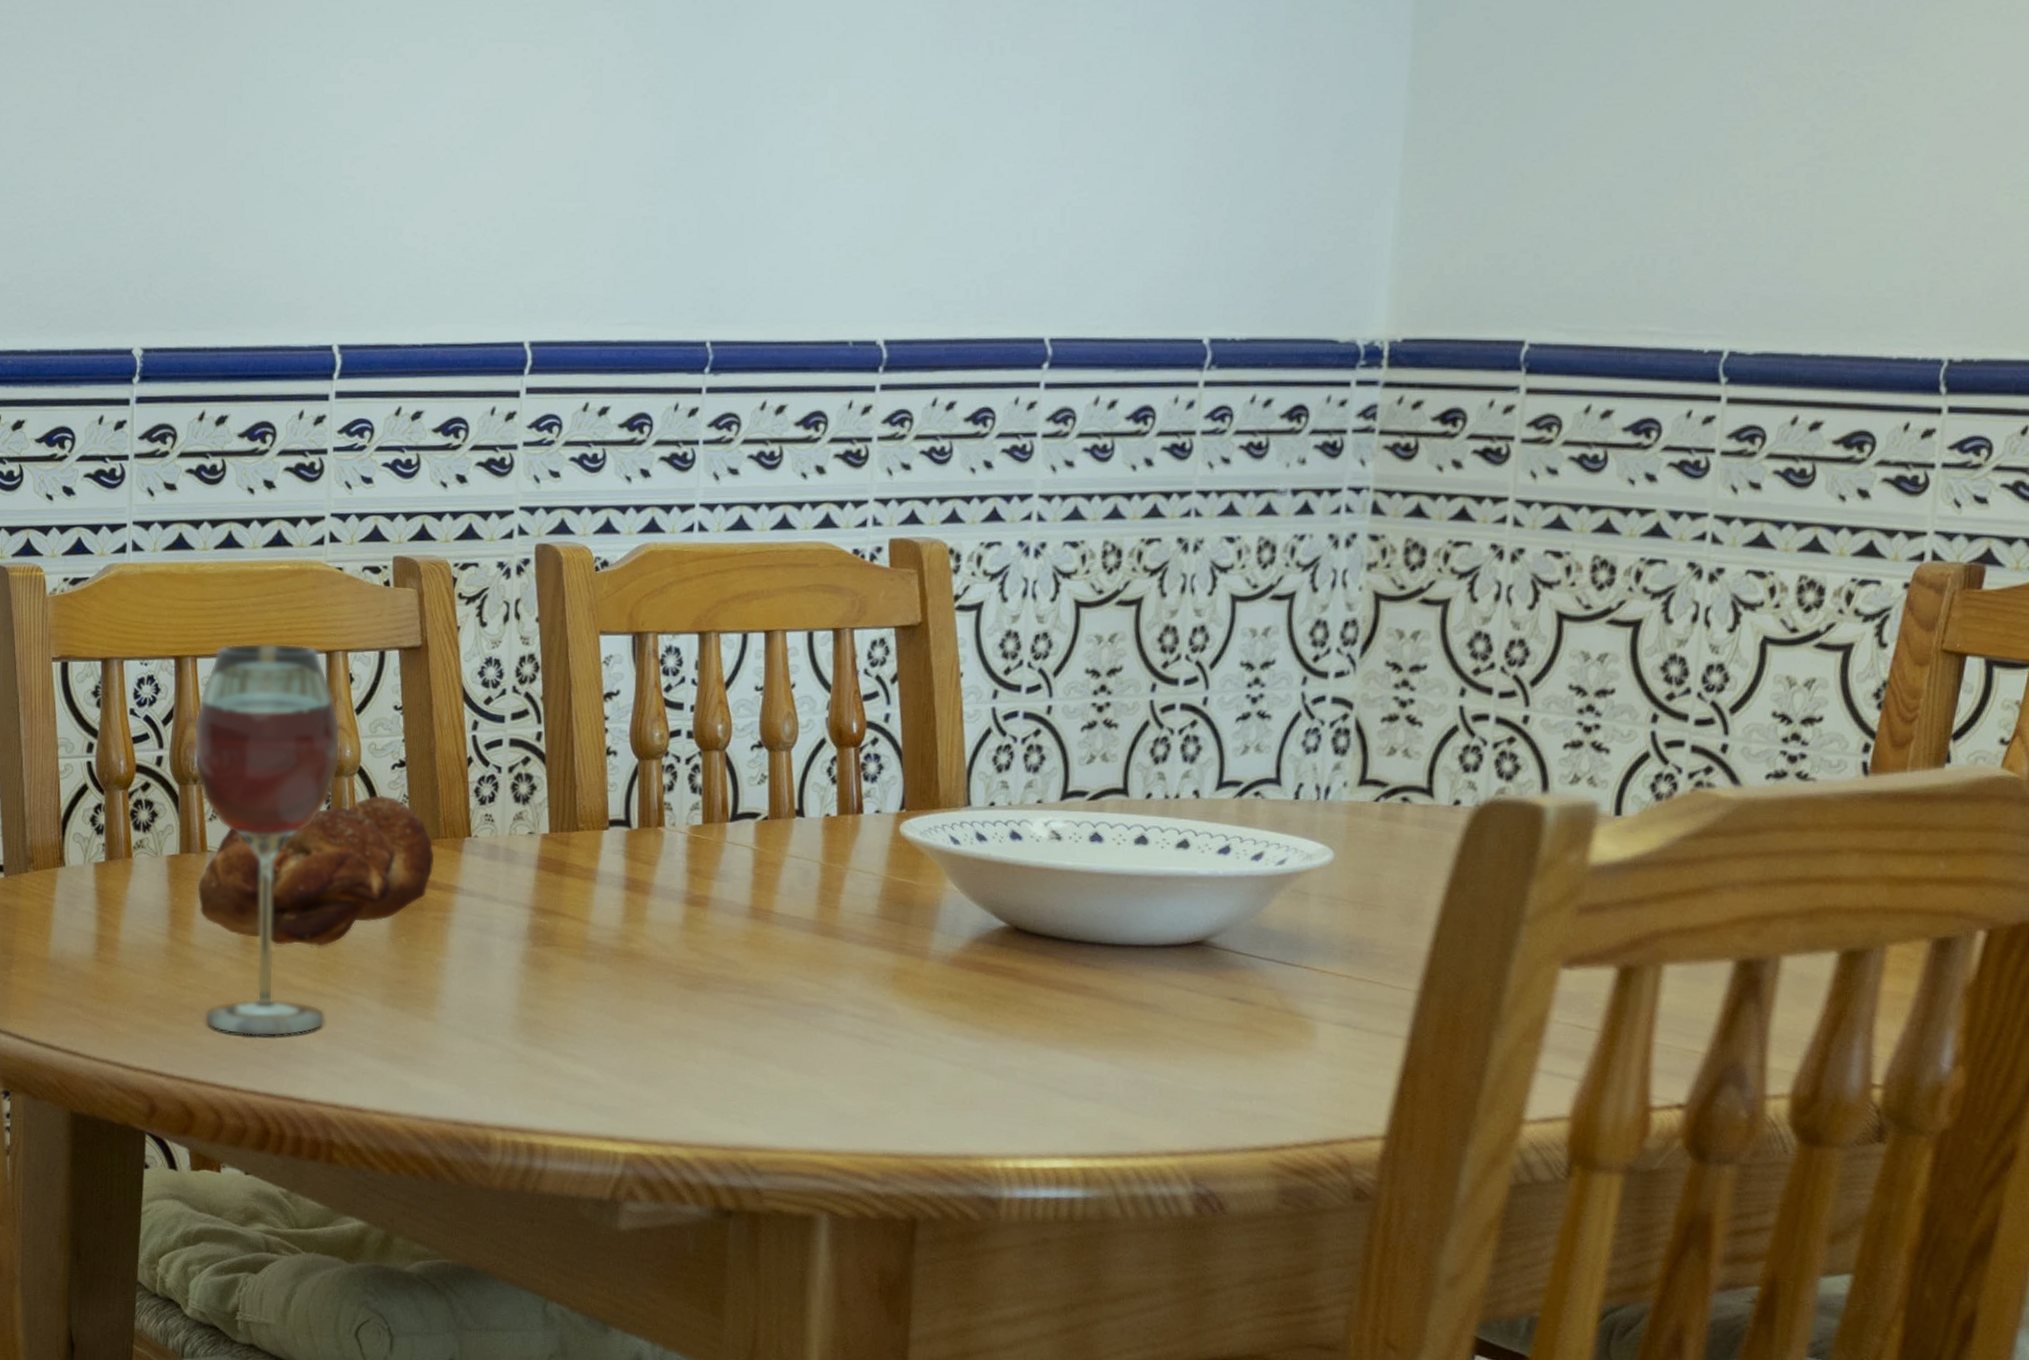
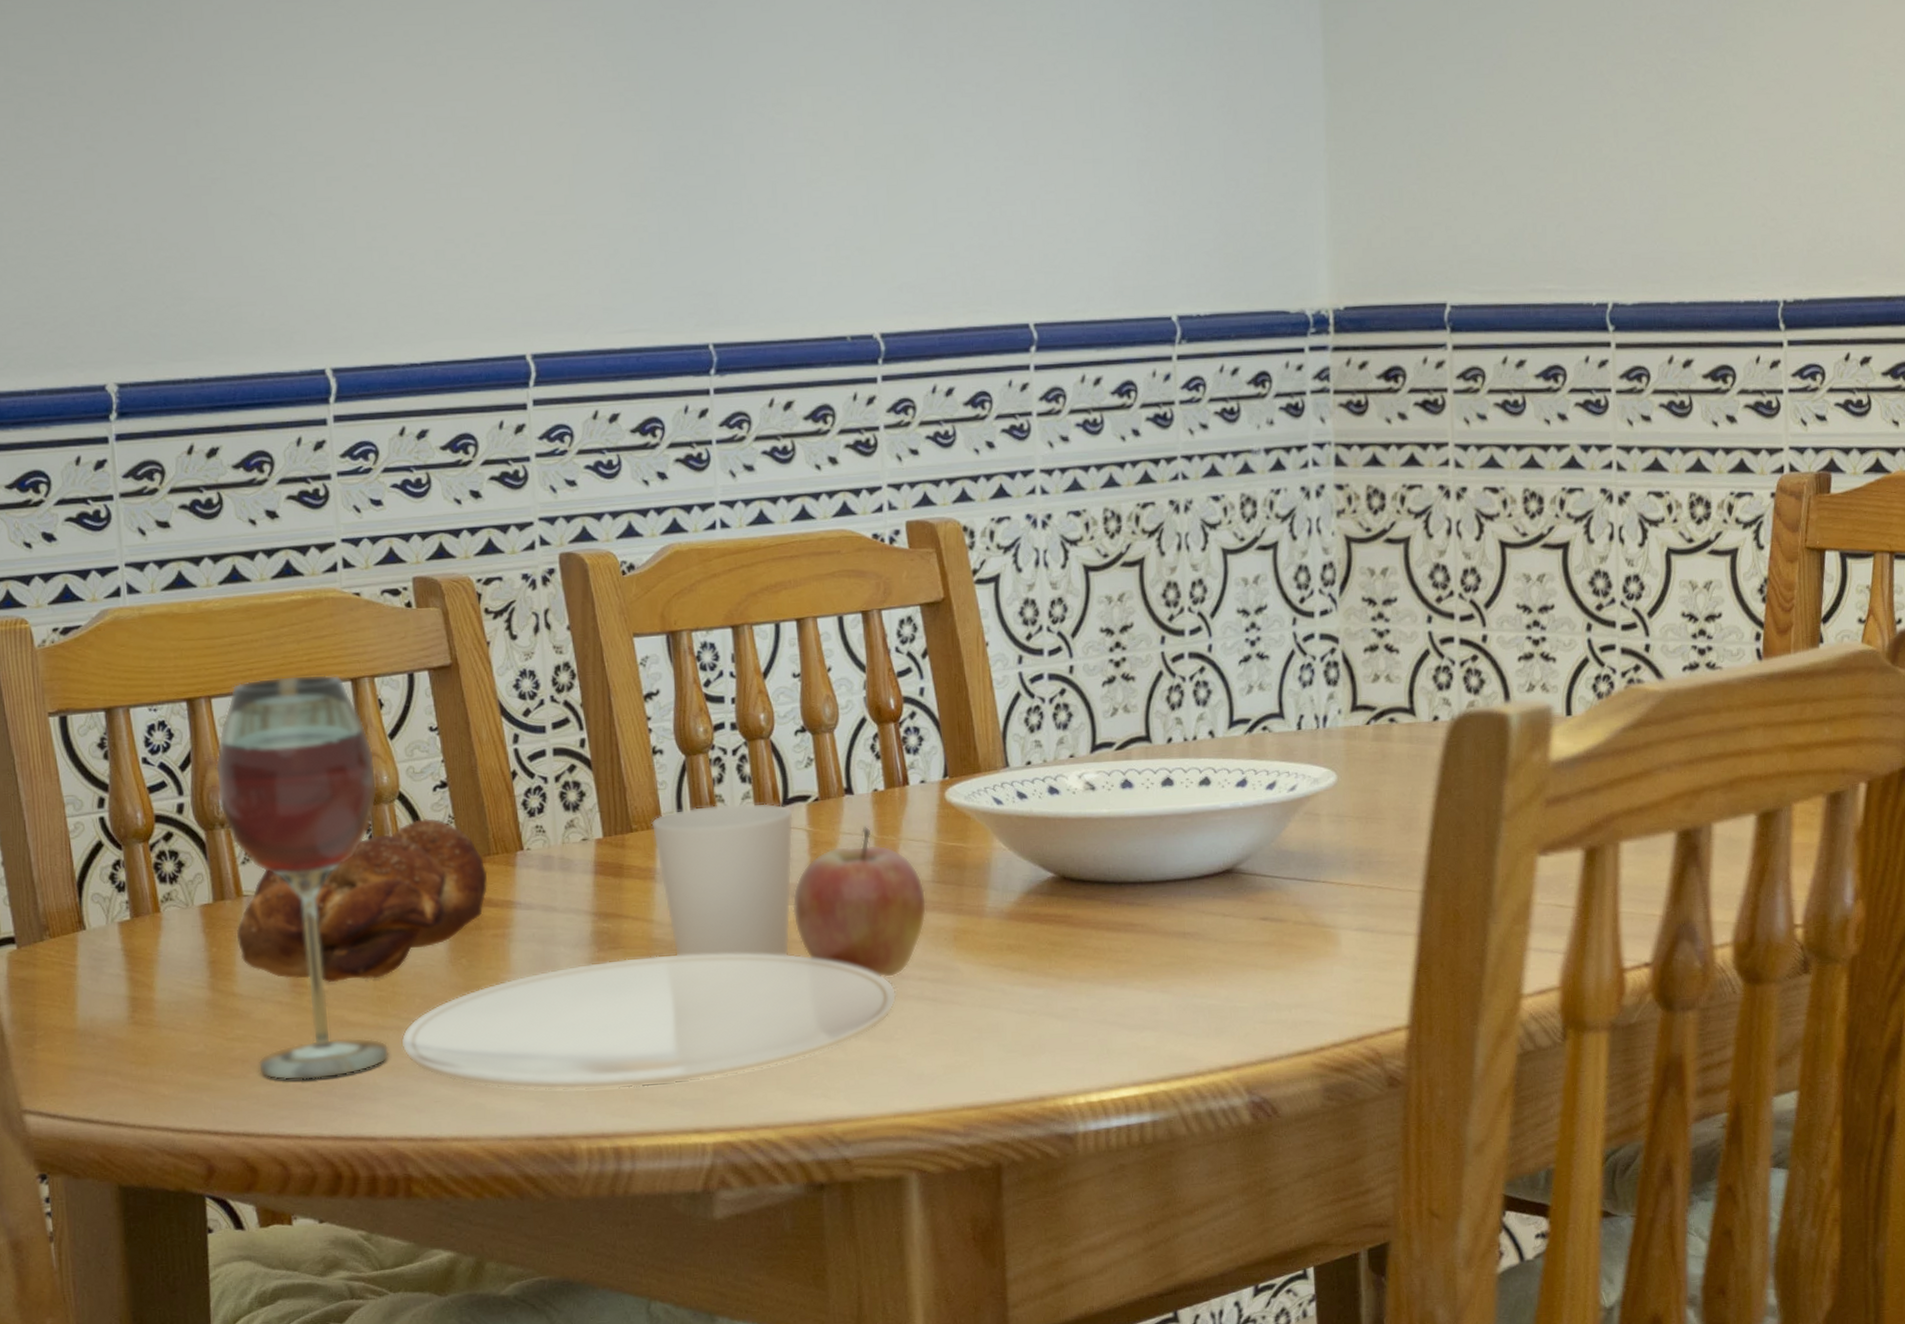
plate: none [337,956,827,1089] -> present [401,953,897,1091]
dixie cup: none [597,812,741,974] -> present [651,802,794,957]
apple: none [728,852,869,1011] -> present [791,827,927,978]

